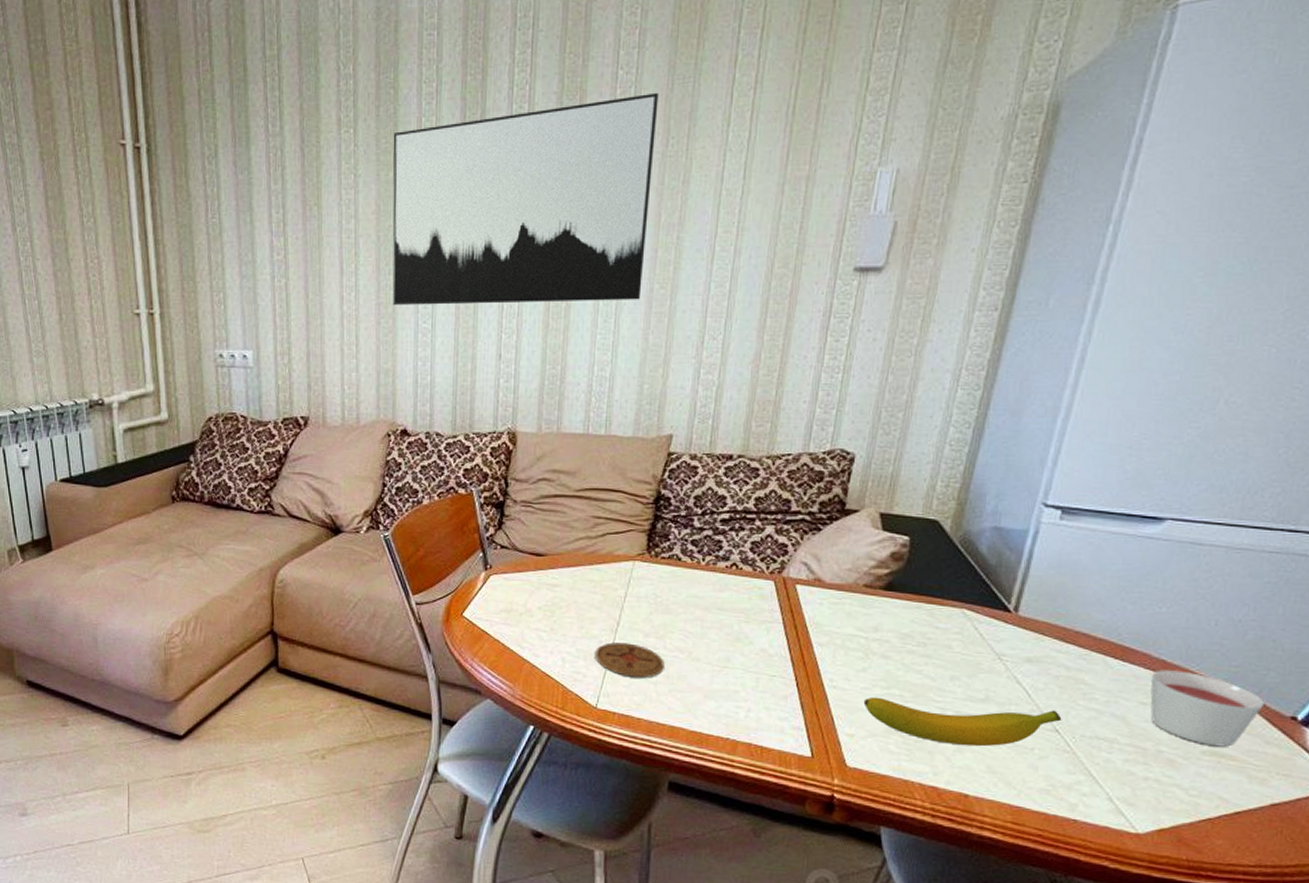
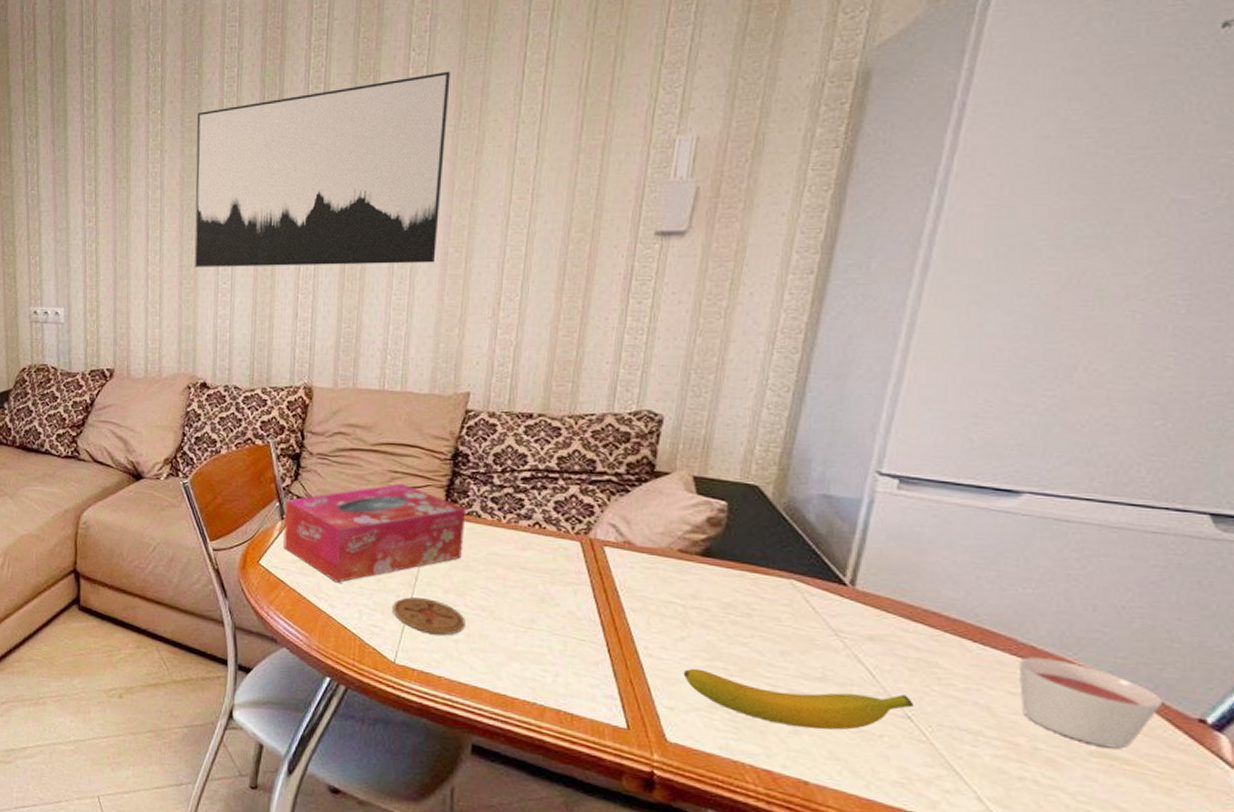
tissue box: none [487,529,667,632] -> present [283,483,466,583]

